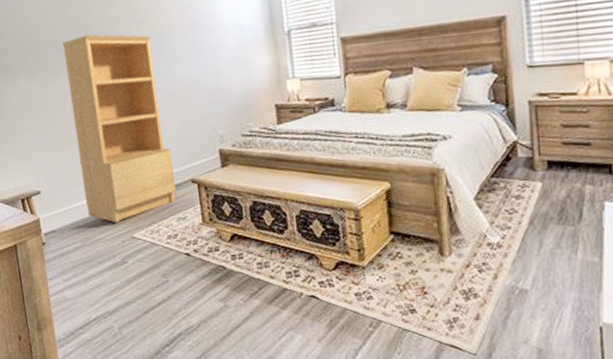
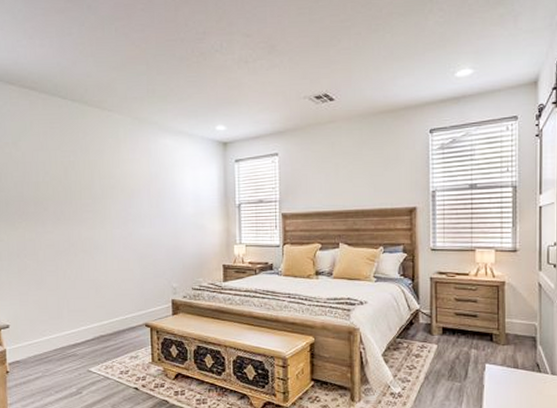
bookcase: present [63,34,176,223] -> none [43,193,131,358]

